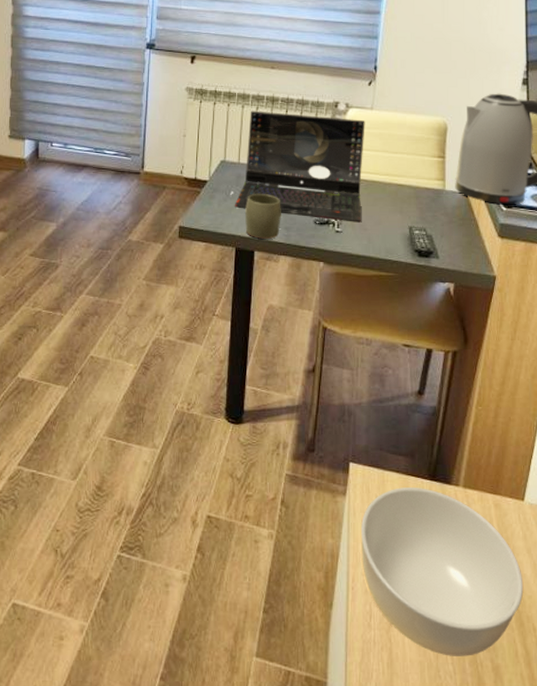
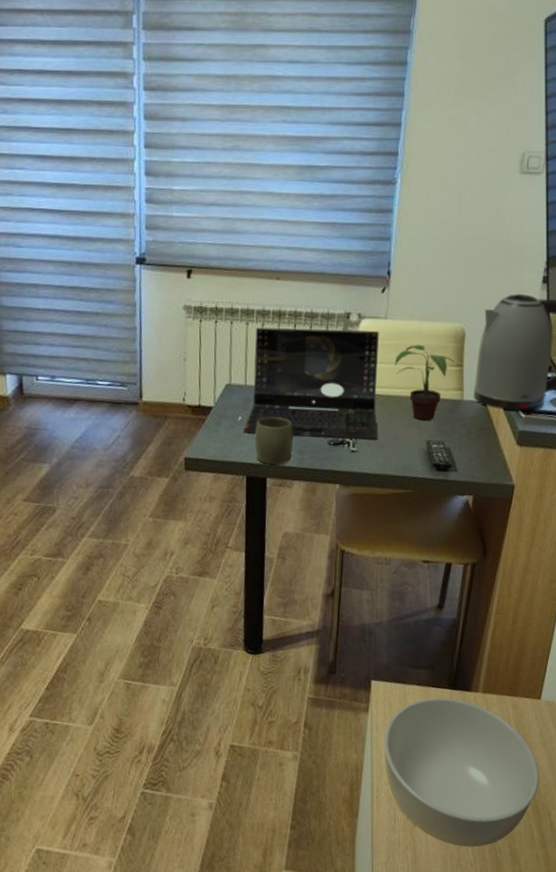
potted plant: none [379,135,436,207] -> present [394,344,454,421]

